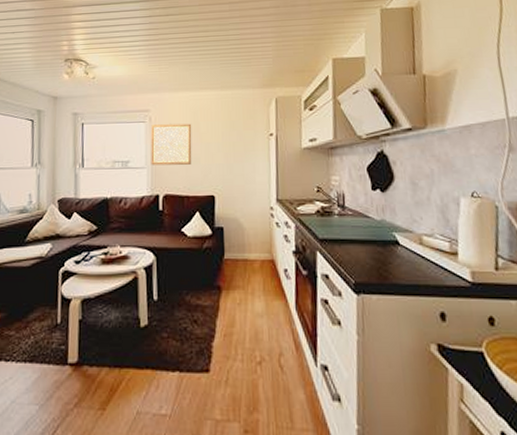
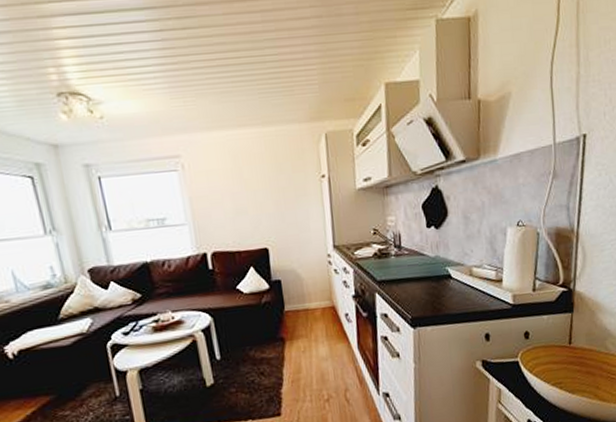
wall art: present [151,123,192,166] -> none [185,169,238,221]

